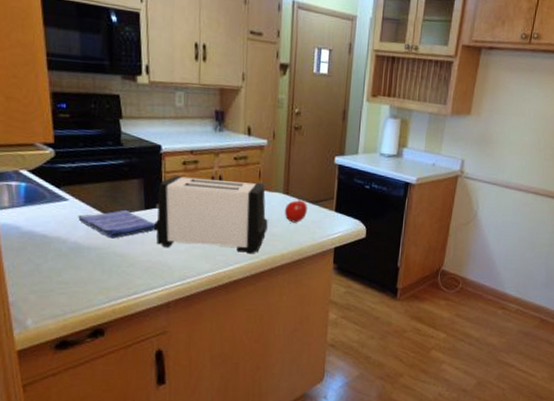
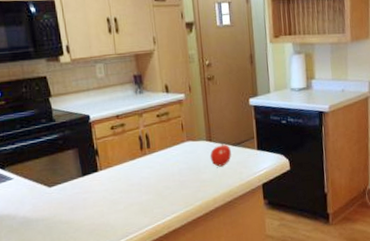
dish towel: present [78,209,156,239] -> none [23,179,95,208]
toaster: present [153,175,268,254] -> none [91,134,197,208]

